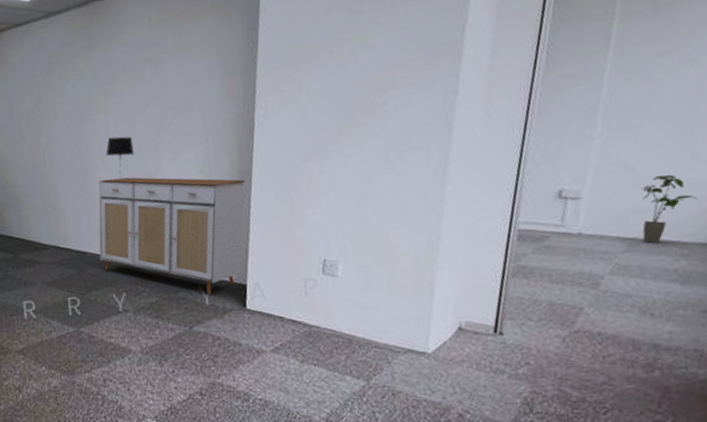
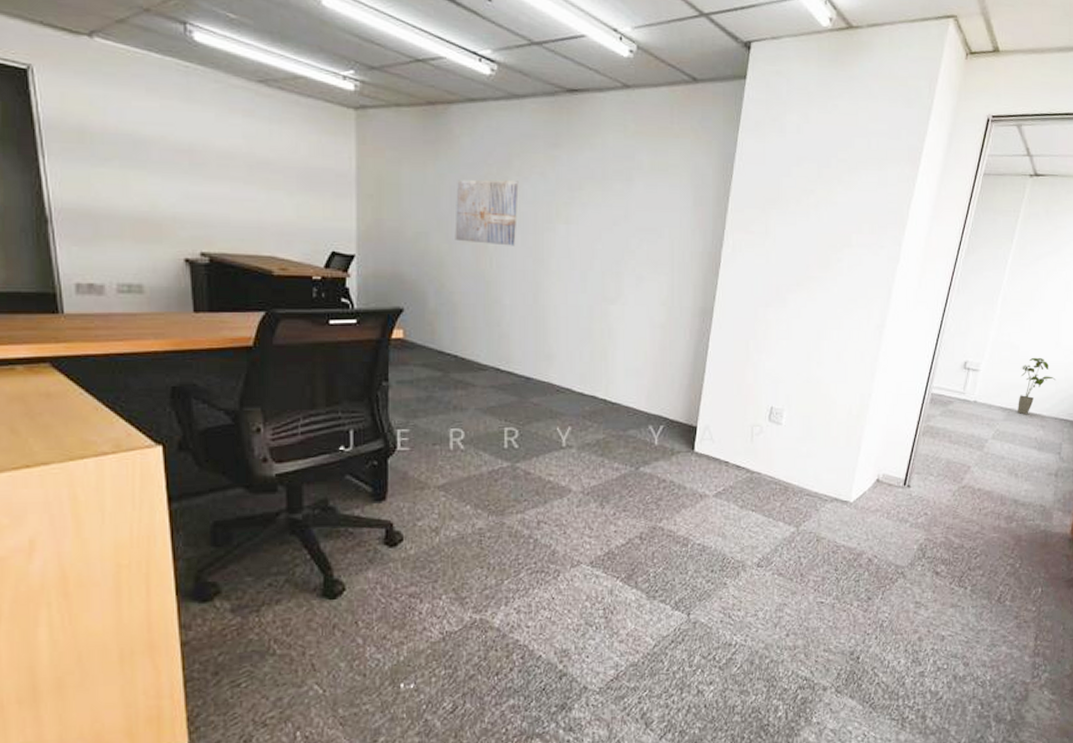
wall art: none [12,84,63,143] -> present [455,179,519,246]
sideboard: present [98,177,245,294] -> none [545,297,706,434]
table lamp: present [106,136,134,180] -> none [563,252,595,301]

